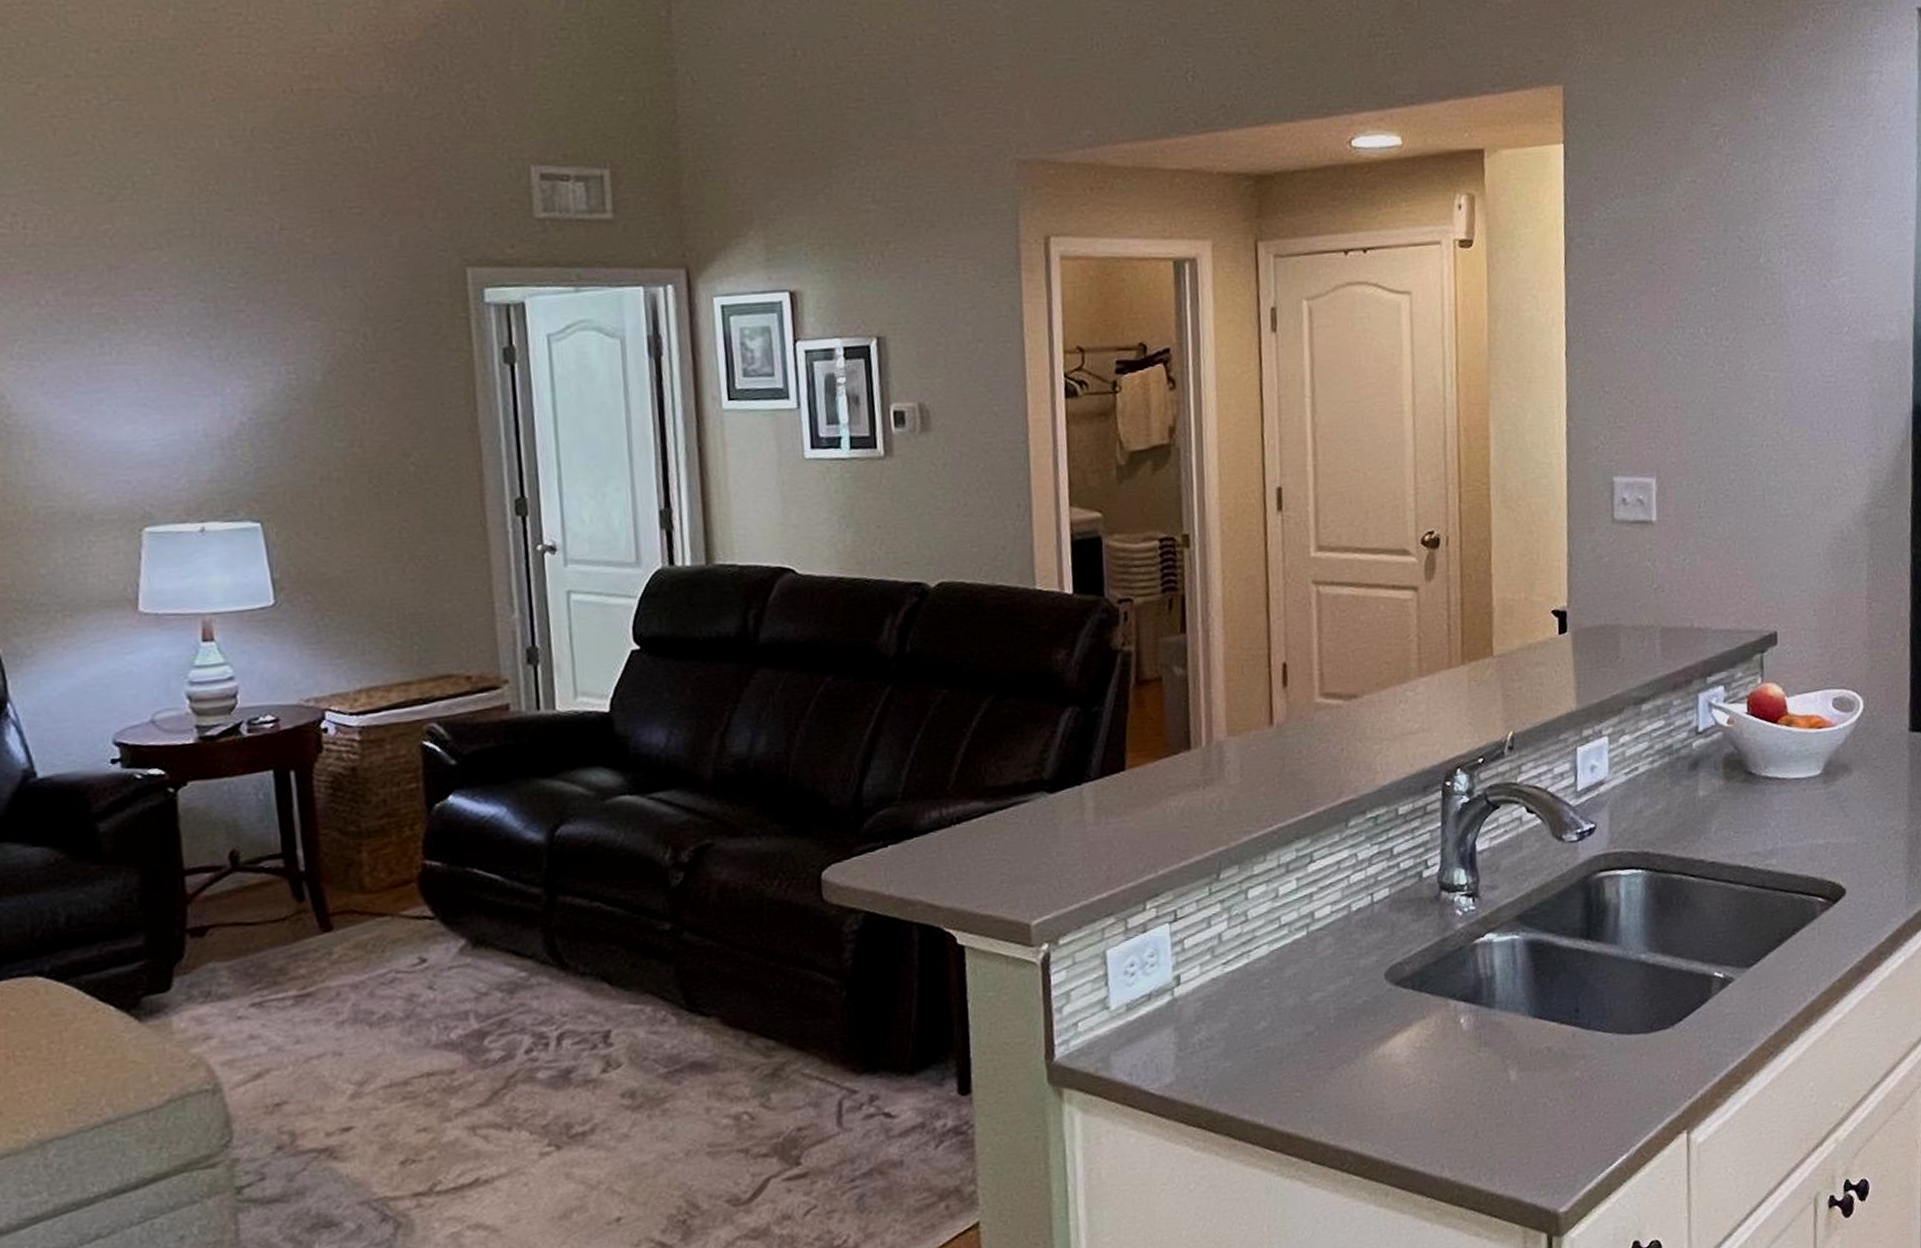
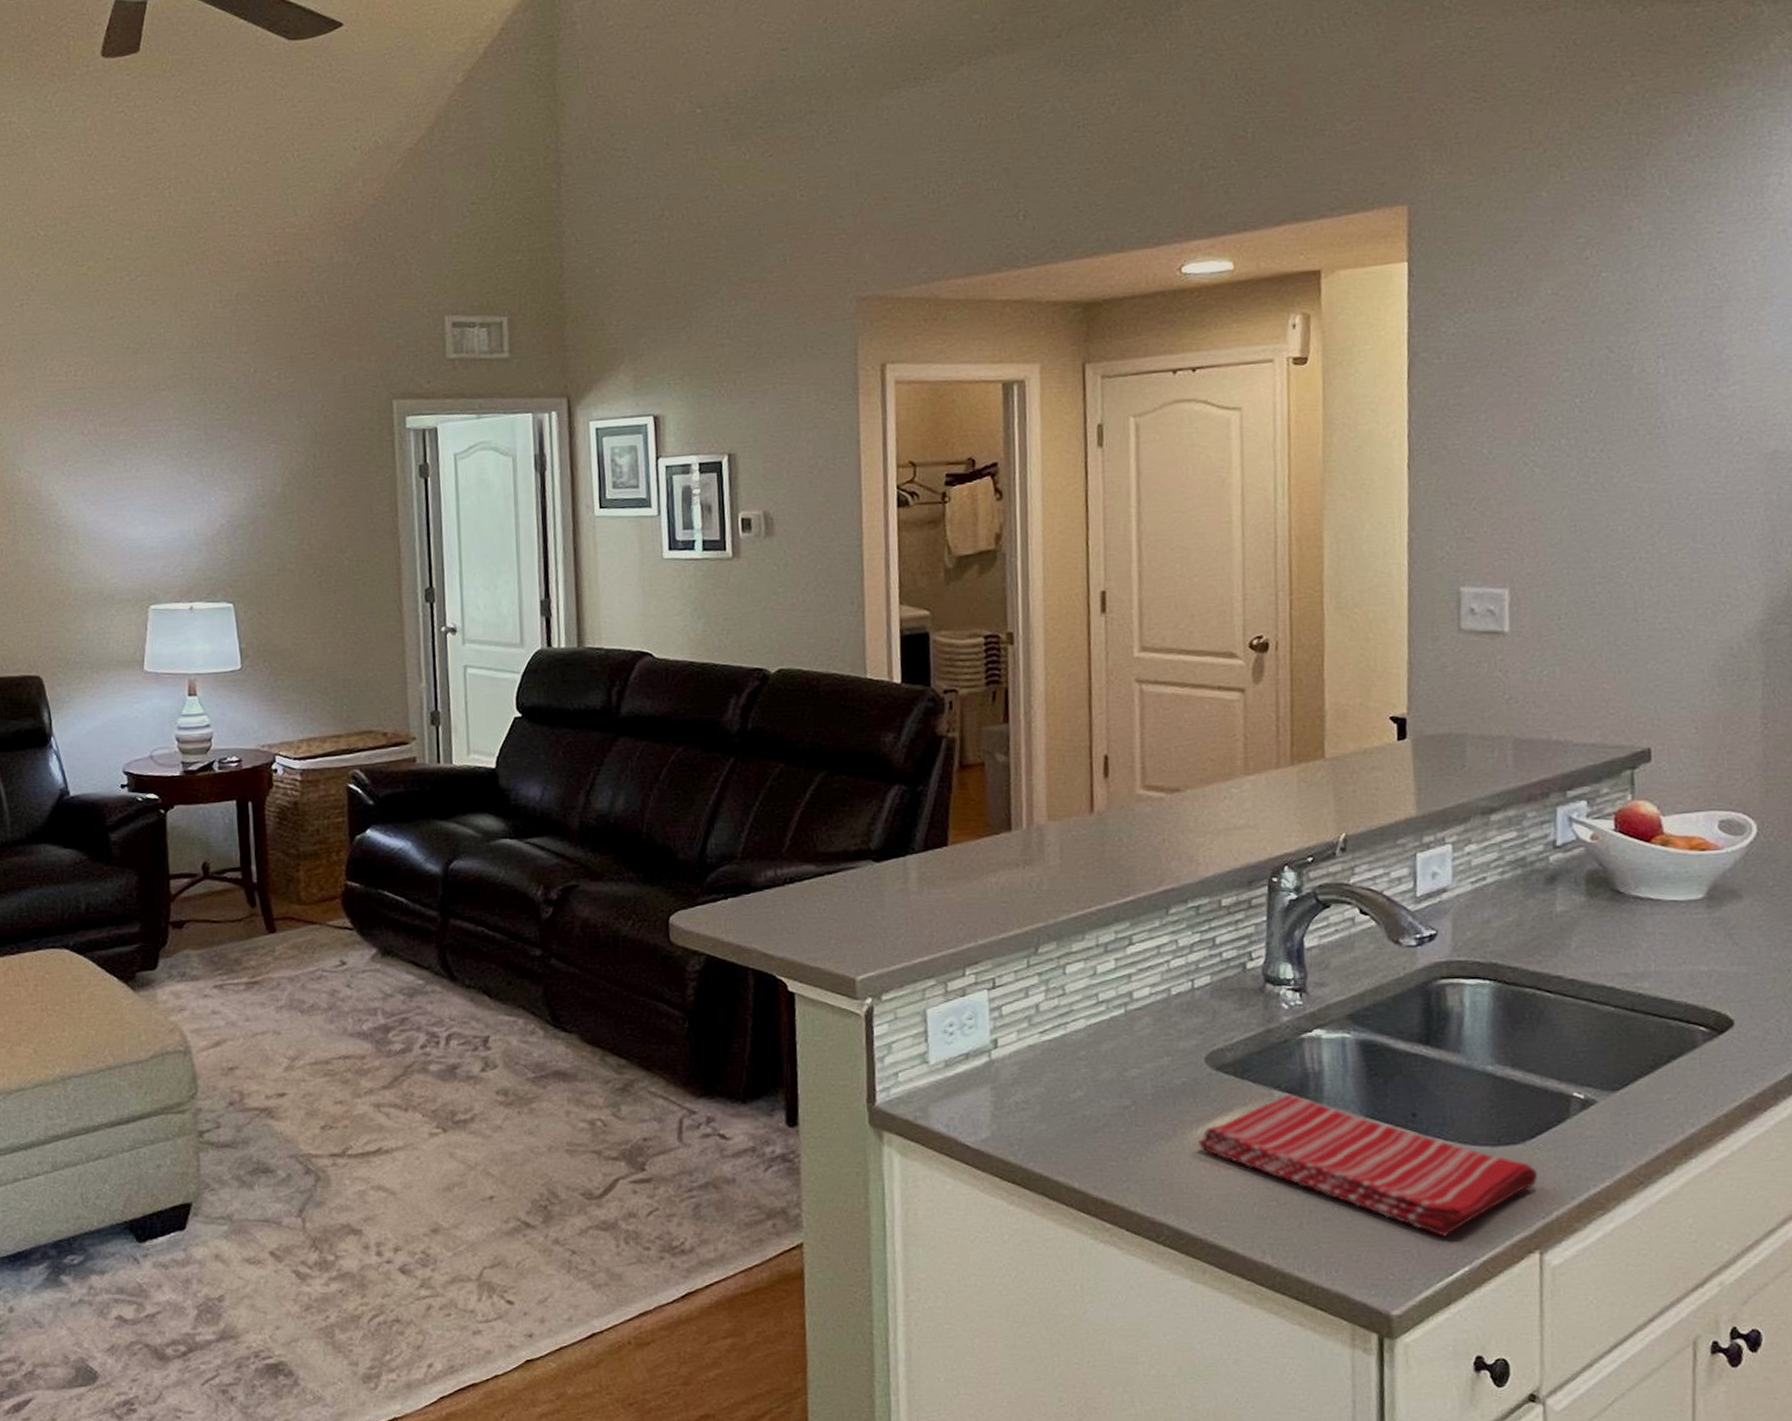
dish towel: none [1378,1002,1685,1128] -> present [1197,1094,1538,1236]

